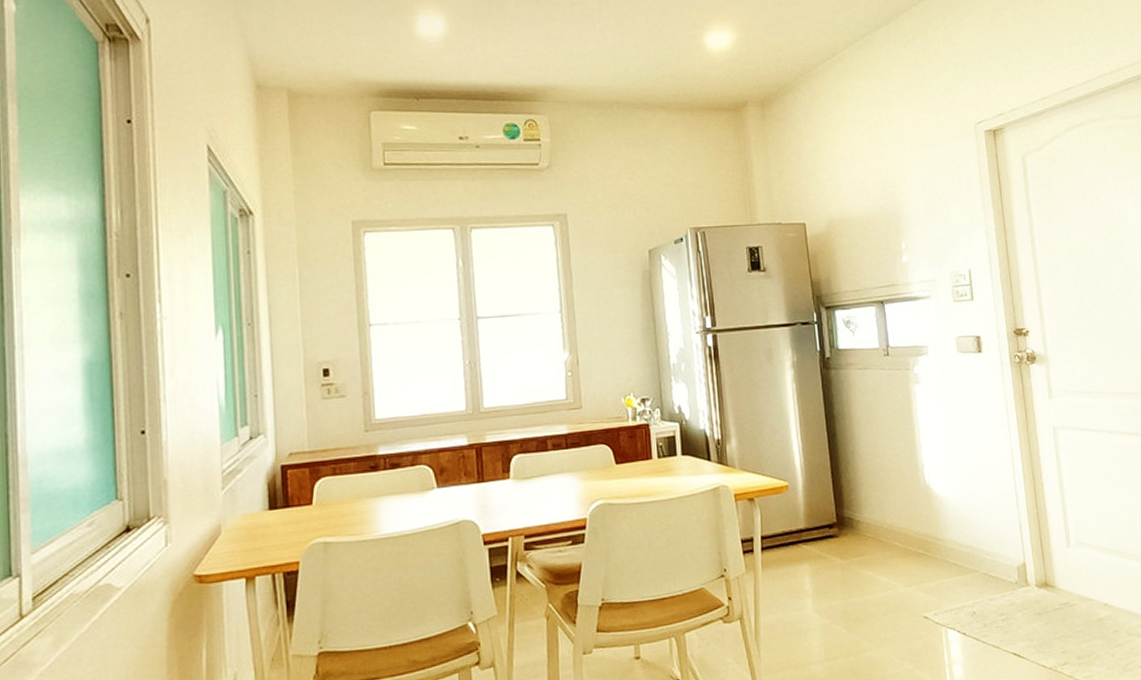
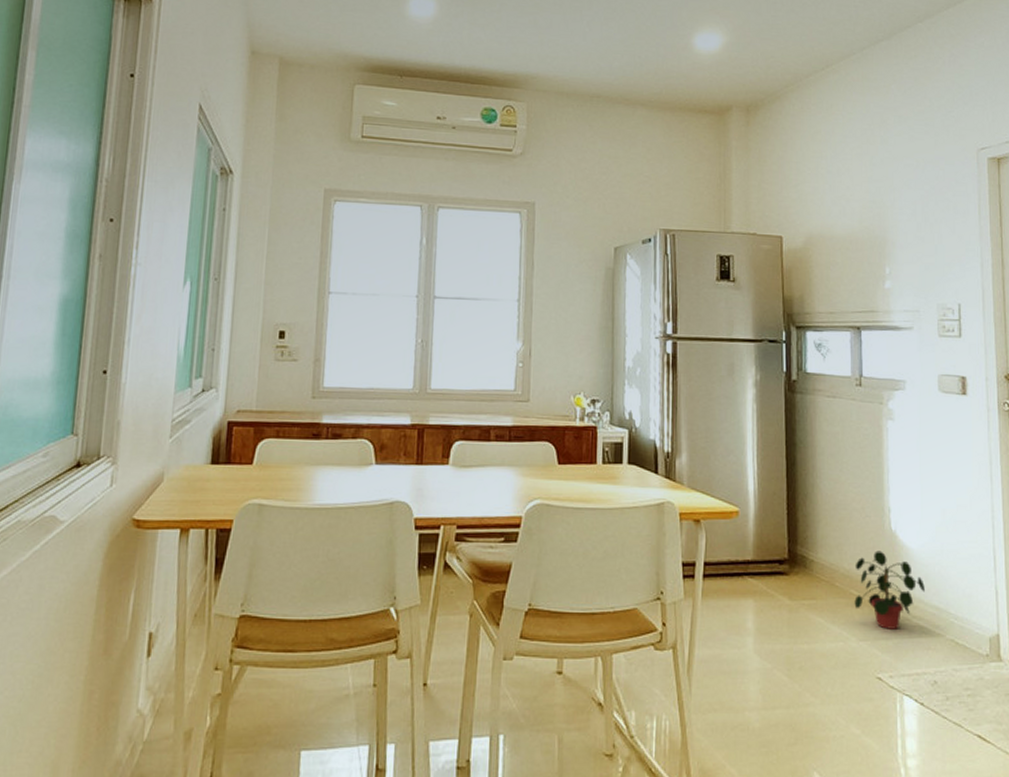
potted plant: none [896,503,959,573] -> present [854,550,925,629]

